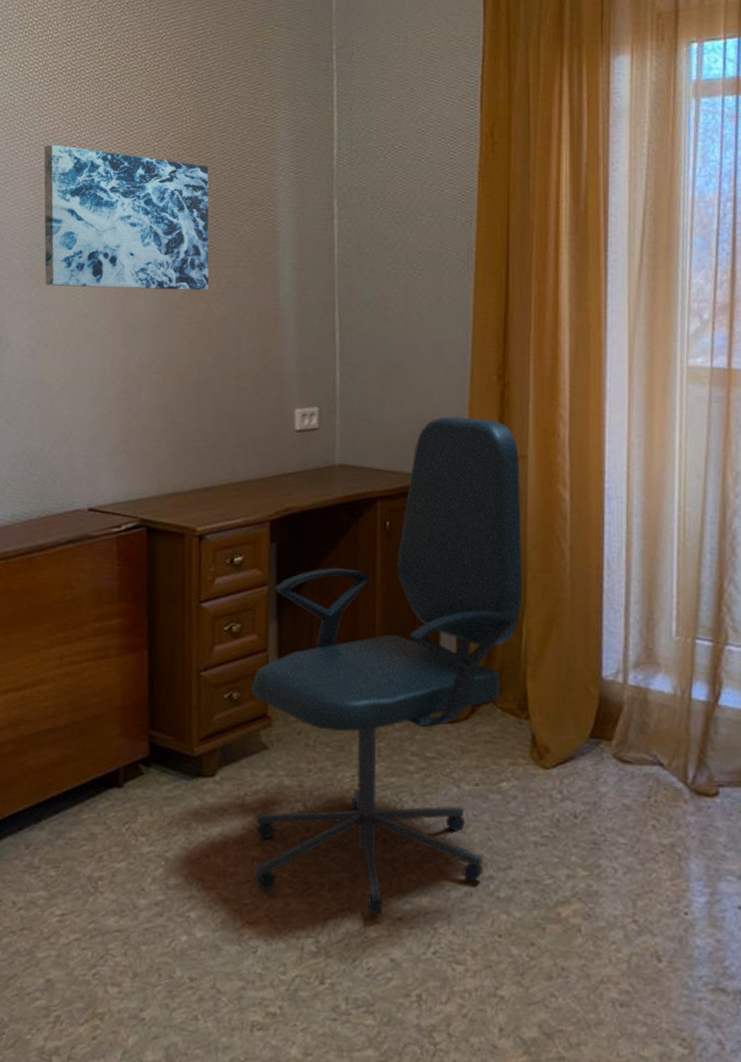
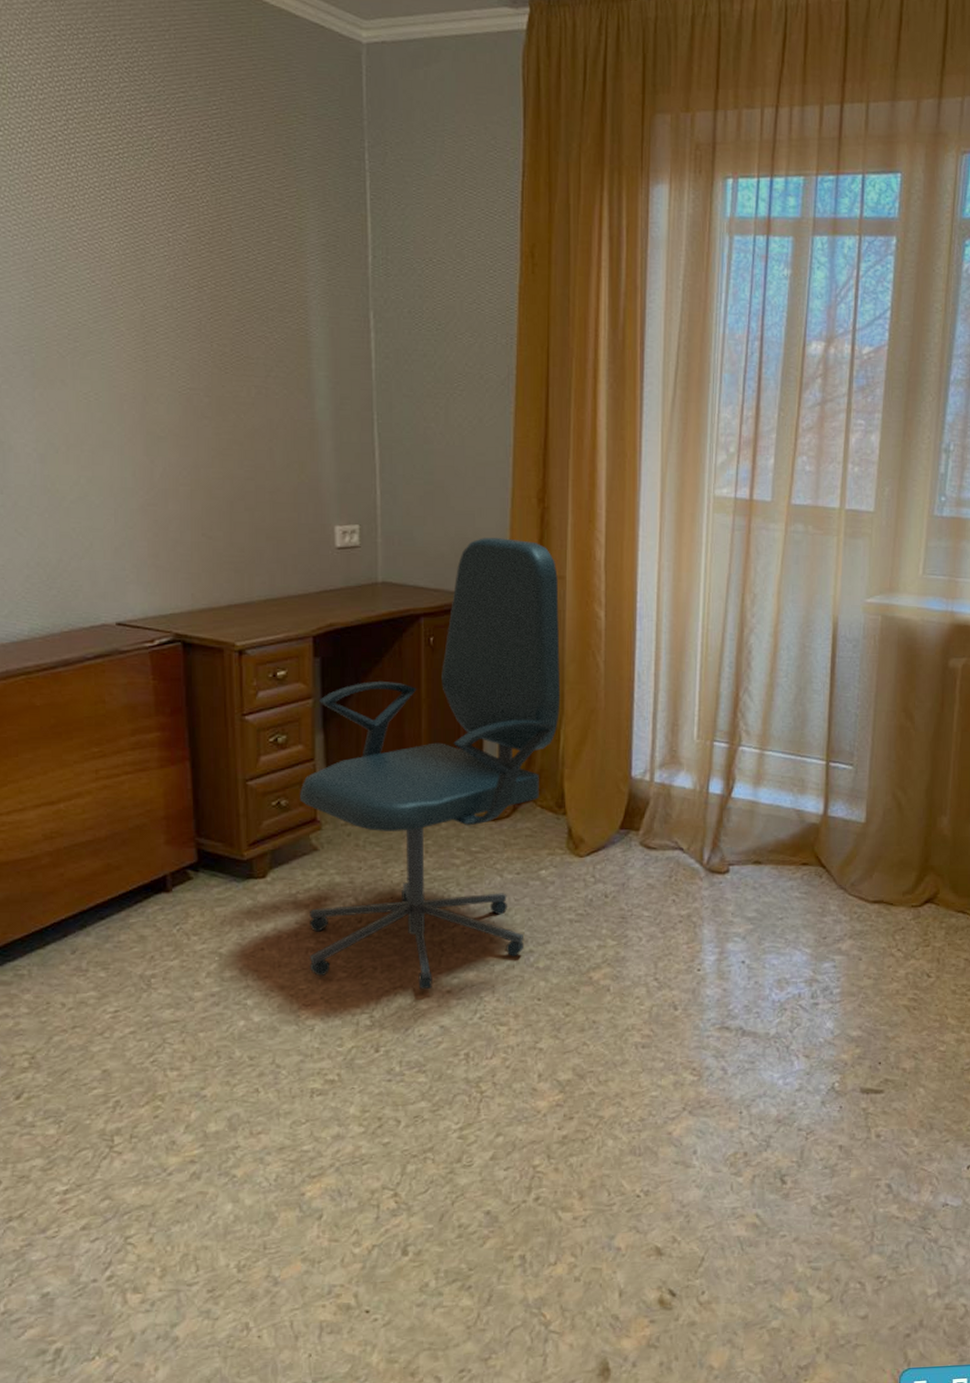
wall art: present [43,145,209,291] -> none [37,226,238,400]

